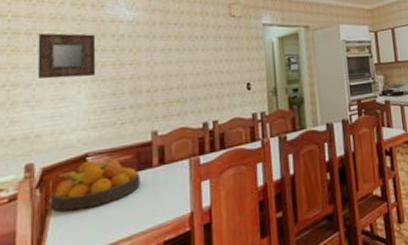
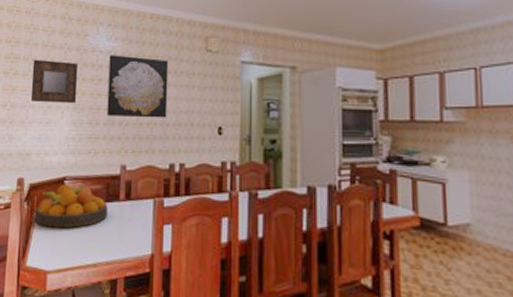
wall art: none [131,24,197,85] -> present [107,55,169,118]

